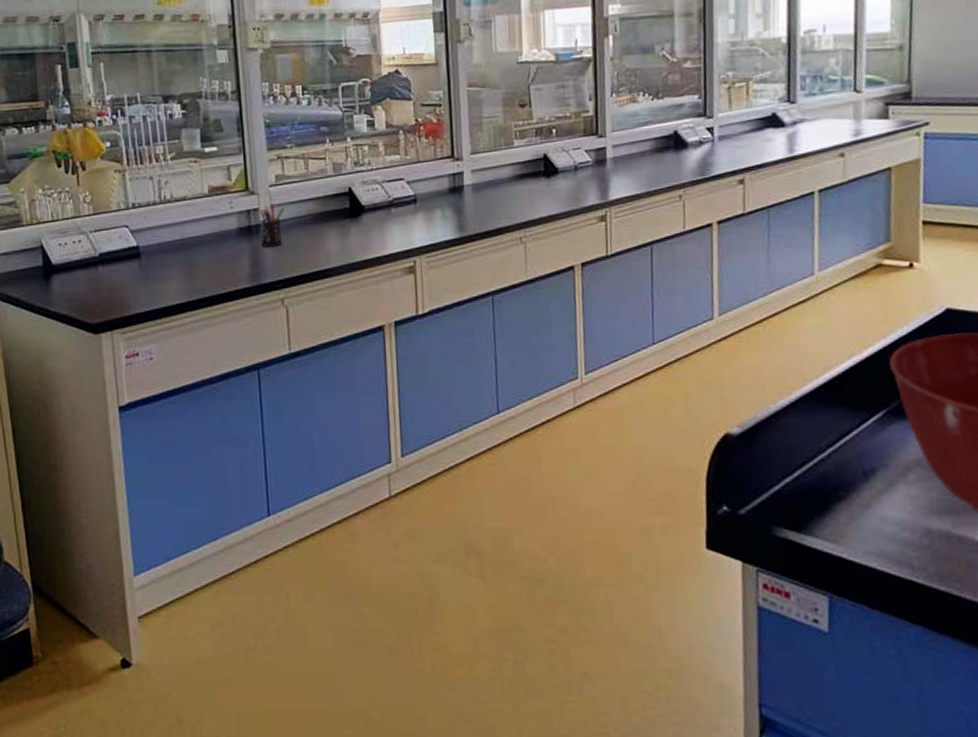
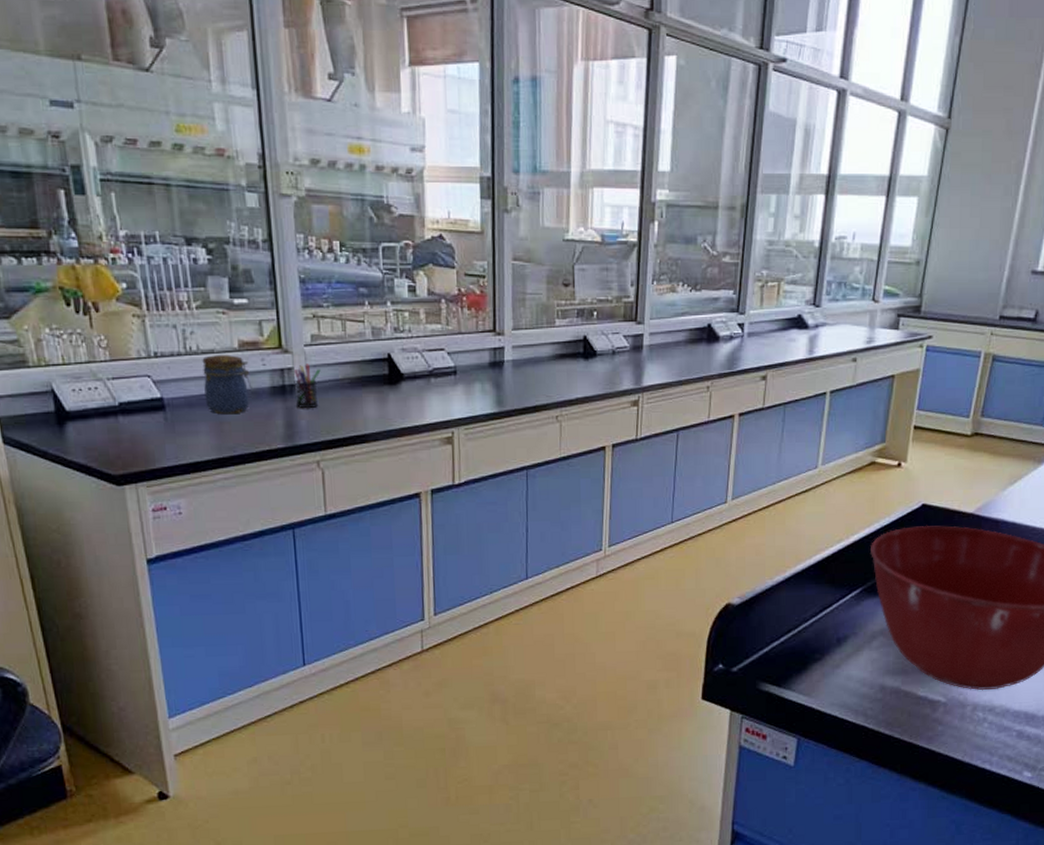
jar: none [175,200,220,258] -> present [202,355,252,415]

